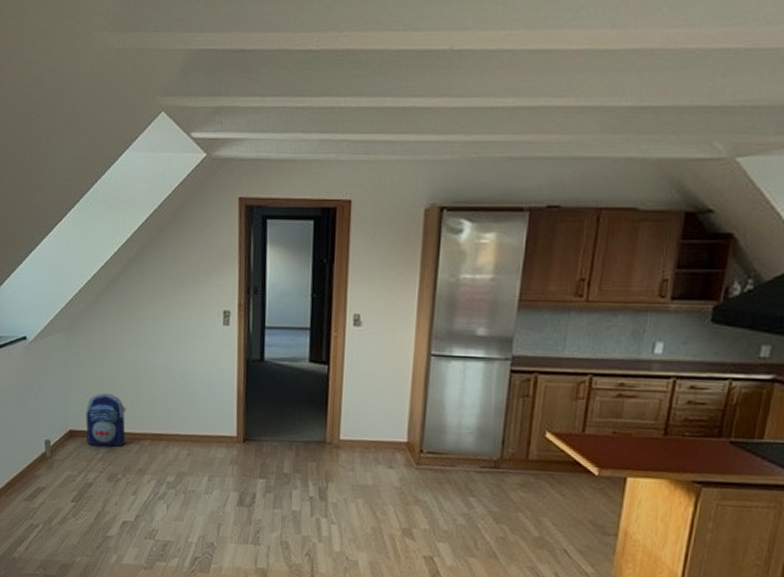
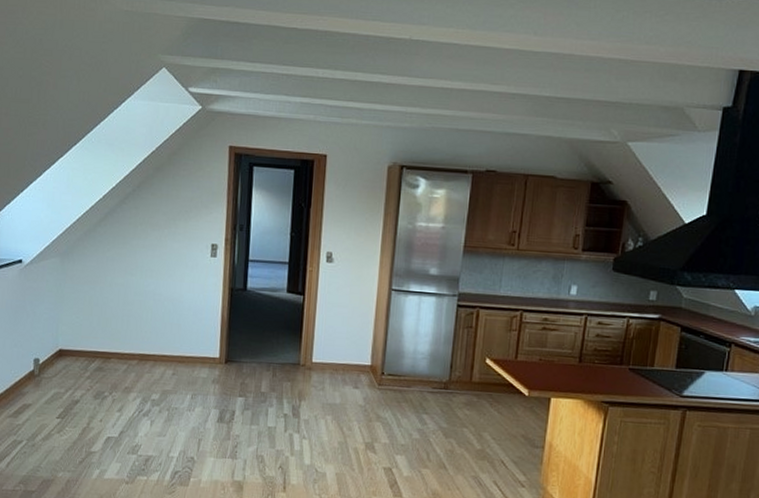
backpack: present [86,393,126,447] -> none [76,315,116,366]

